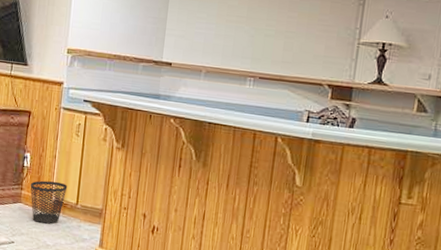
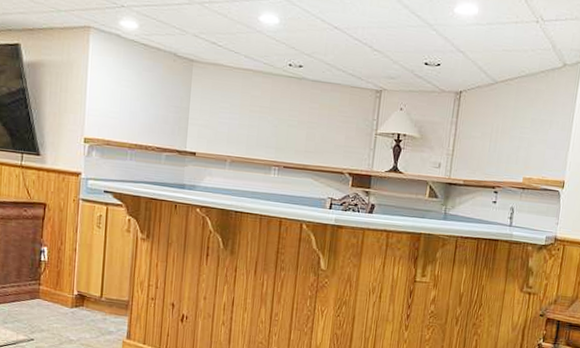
wastebasket: present [30,180,68,224] -> none [49,274,91,319]

